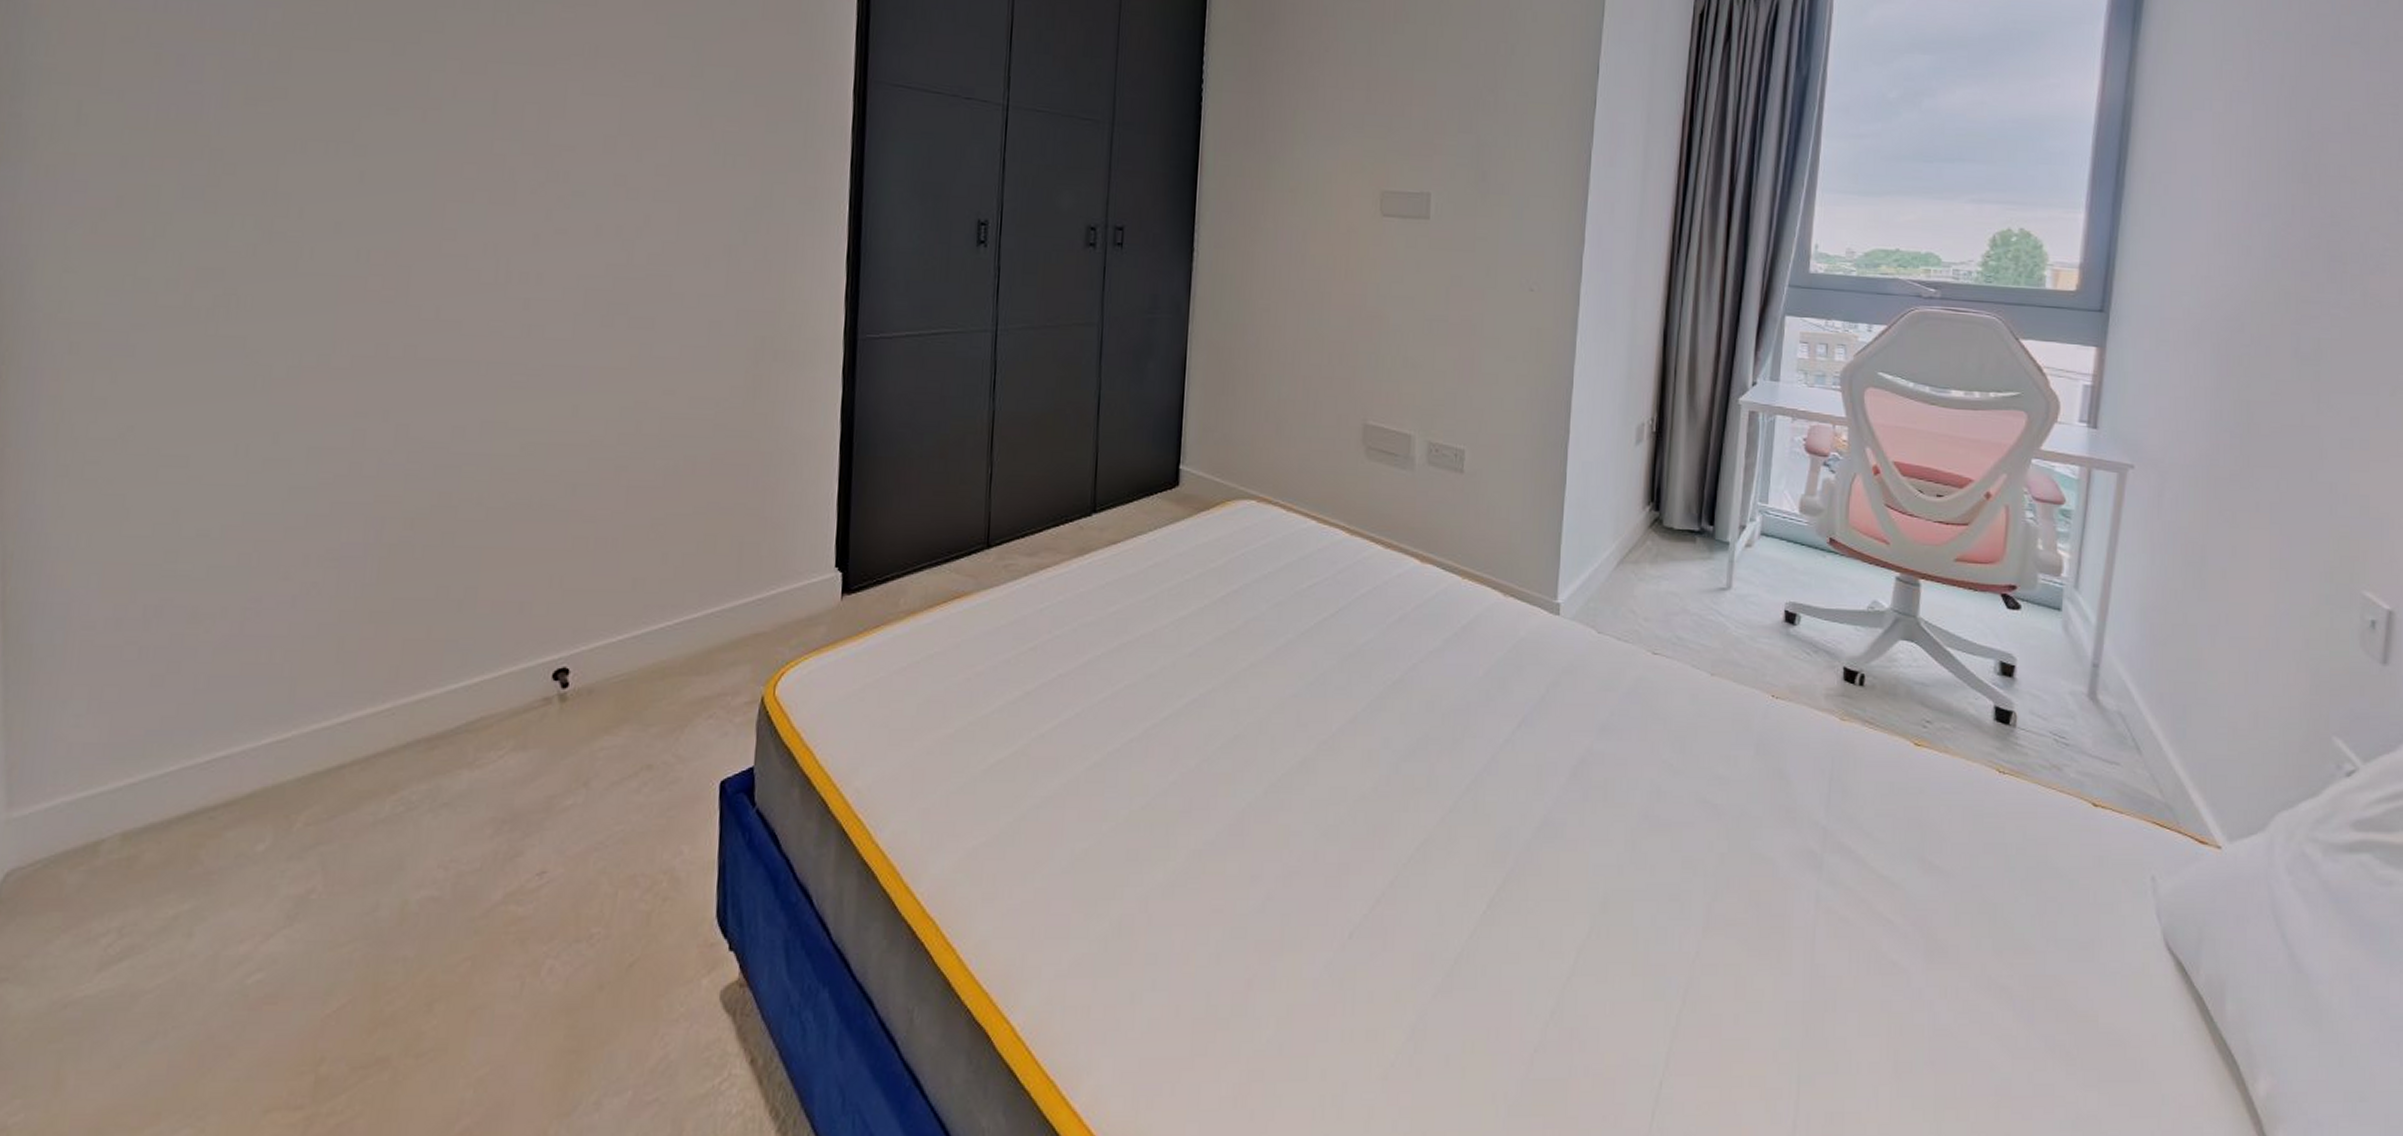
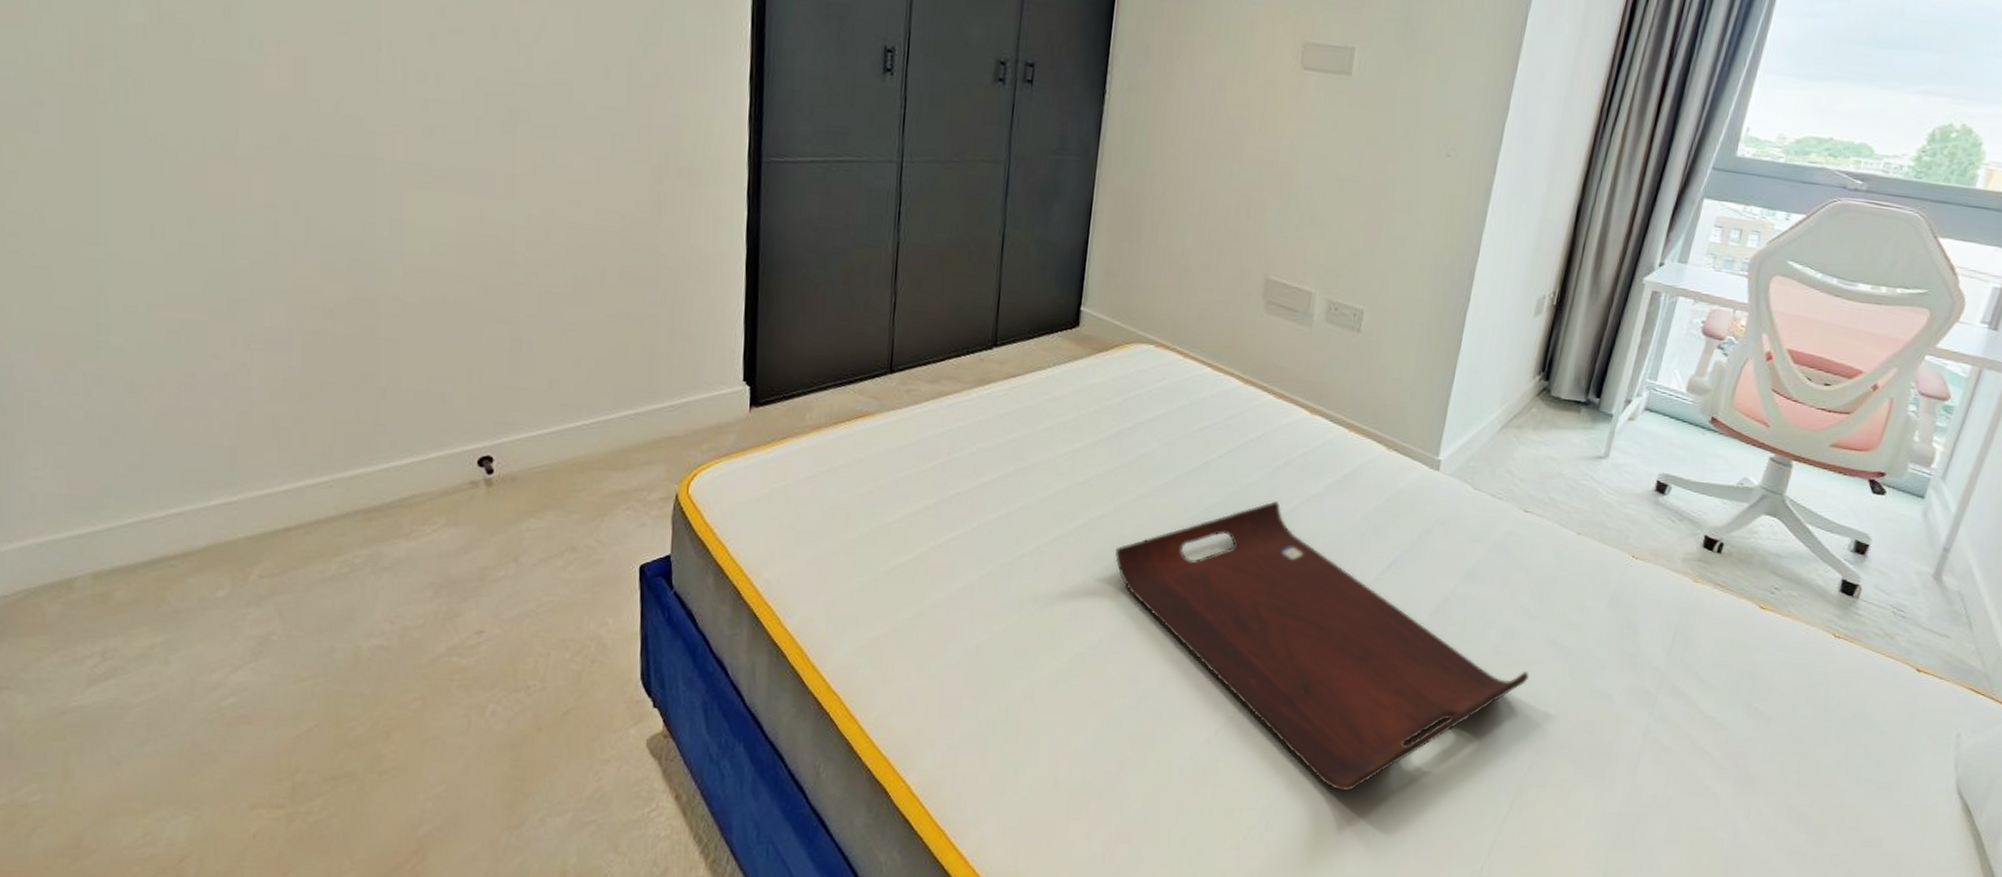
serving tray: none [1228,661,1682,996] -> present [1115,501,1529,791]

